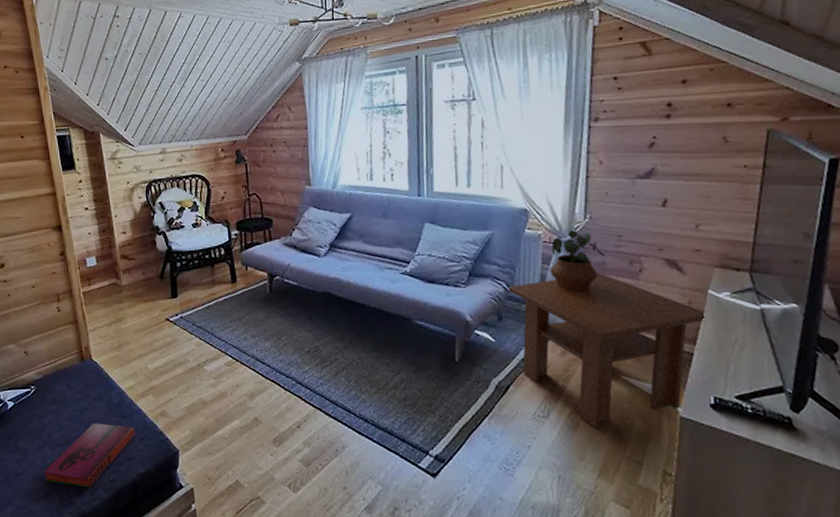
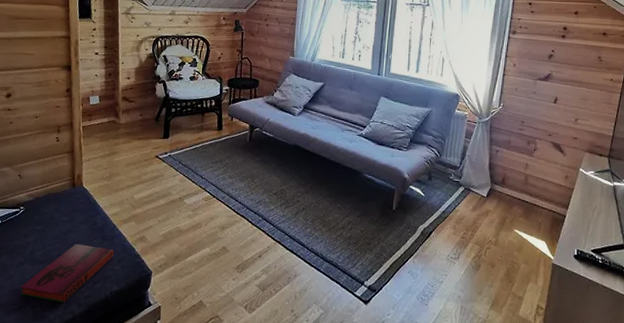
coffee table: present [508,273,707,429] -> none [438,149,578,270]
potted plant: present [549,230,605,291] -> none [470,114,511,162]

